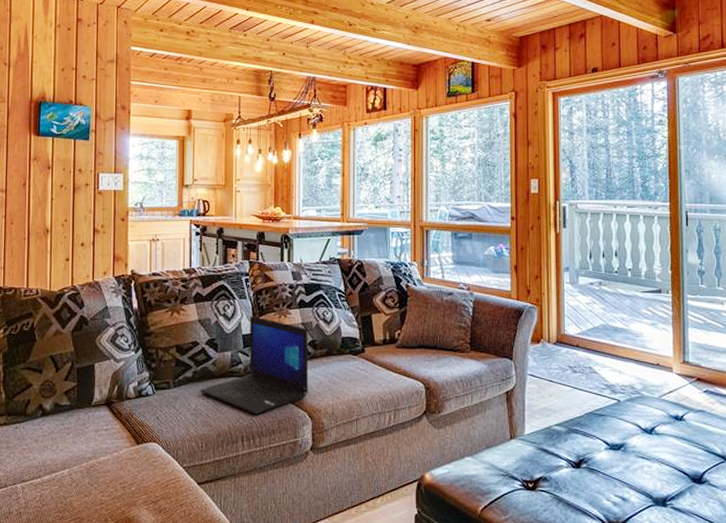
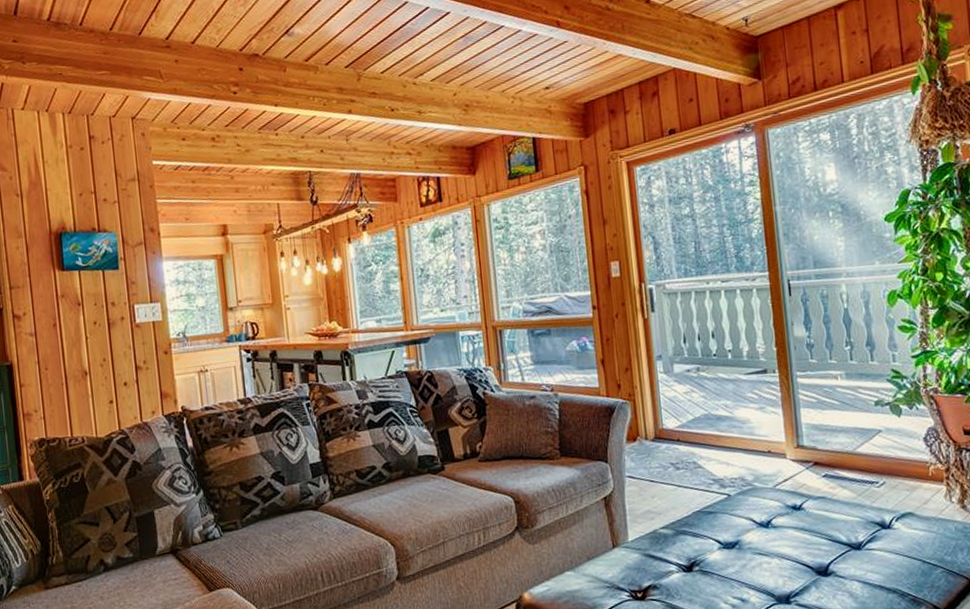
laptop: present [200,316,309,415] -> none [270,443,388,548]

